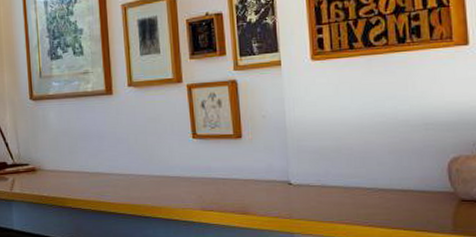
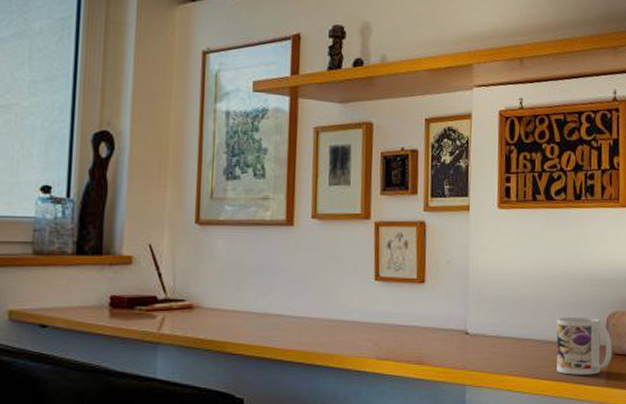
mug: none [389,163,459,222] -> present [556,316,613,375]

